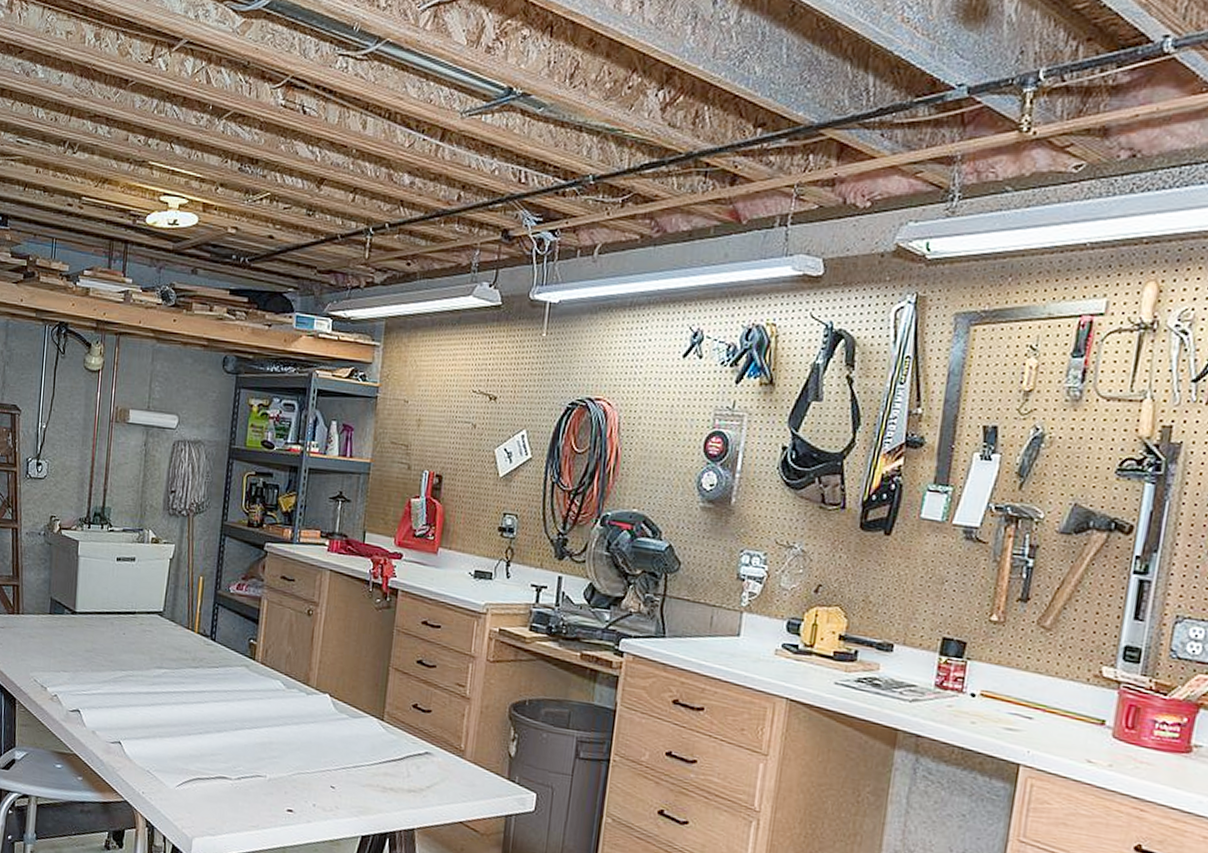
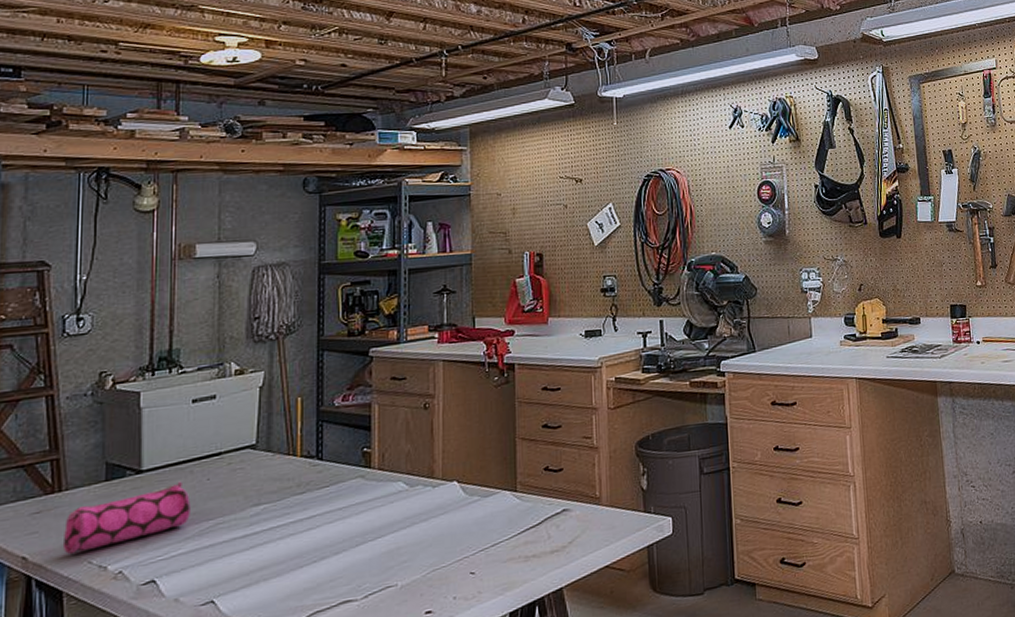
pencil case: none [18,629,110,671] -> present [64,481,191,555]

